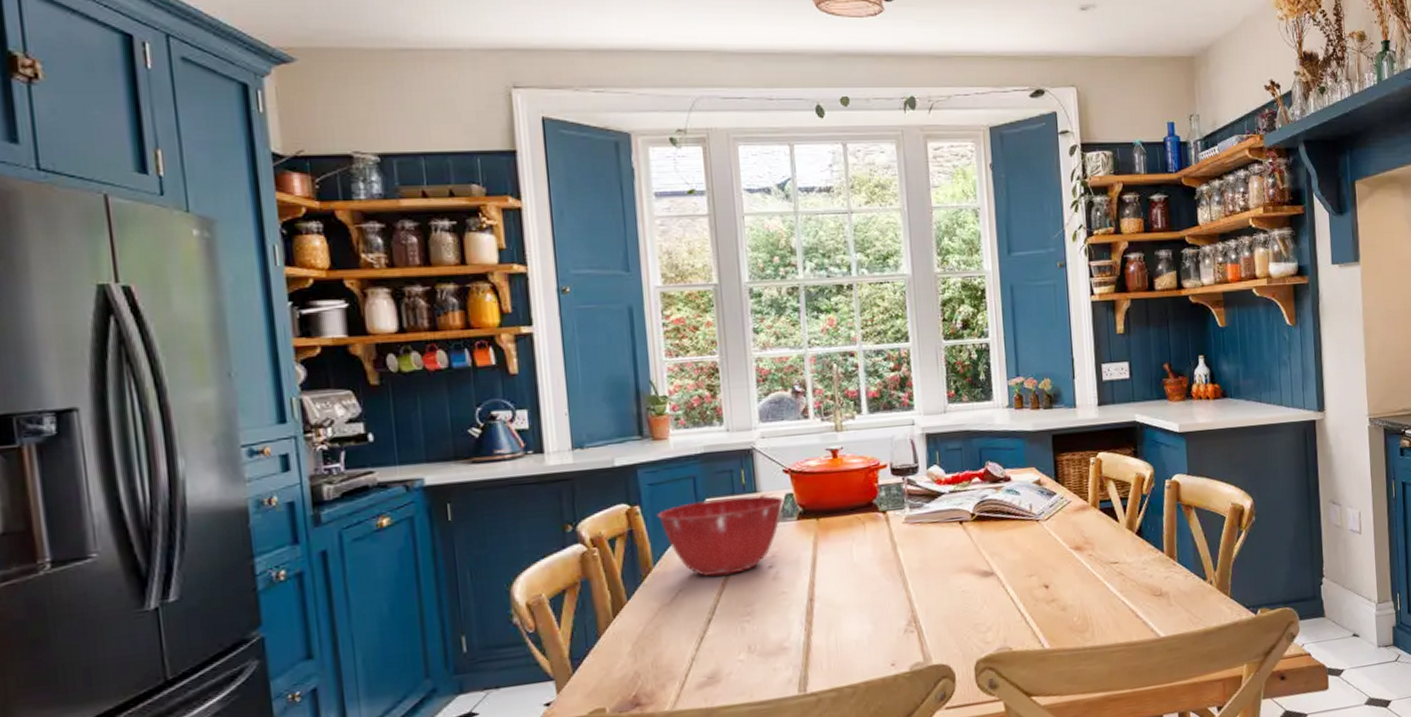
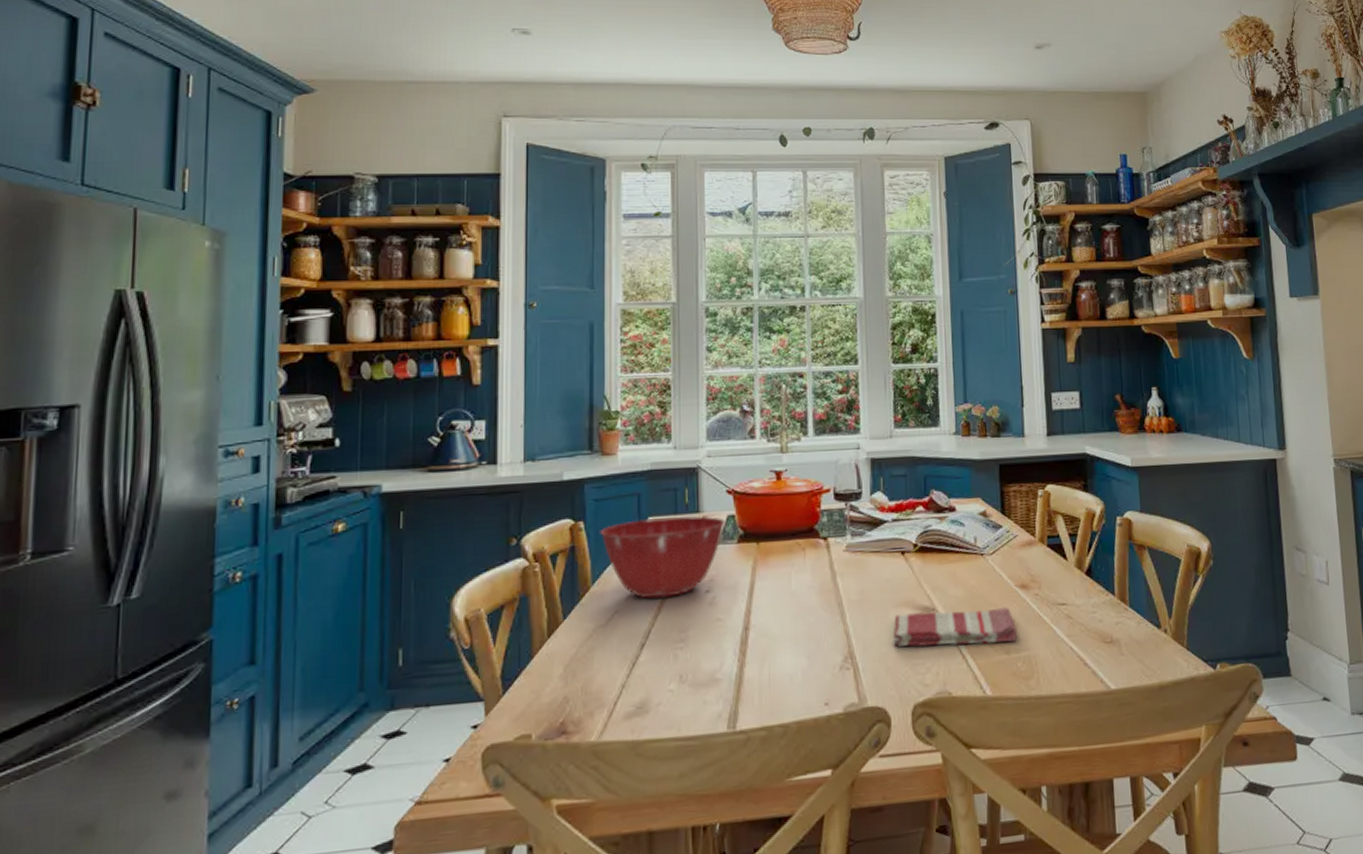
dish towel: none [954,567,1072,609] -> present [893,607,1017,647]

